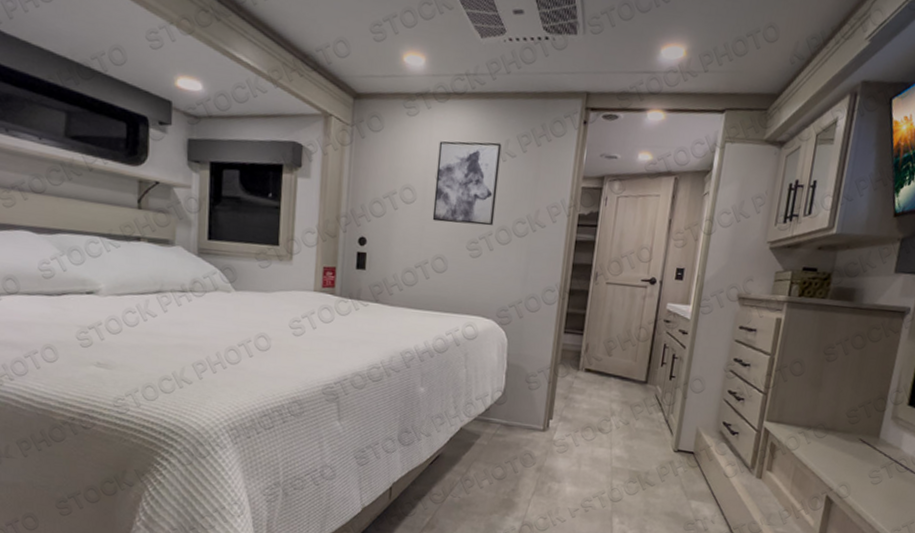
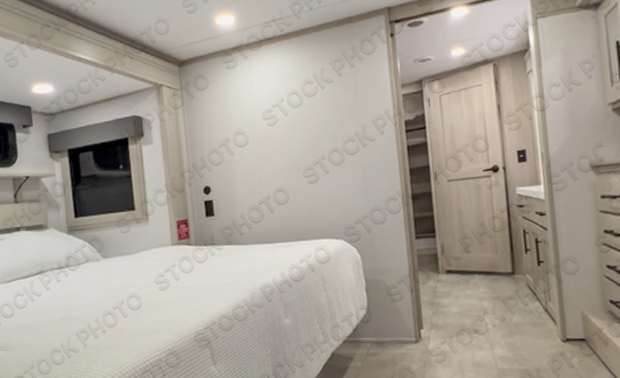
wall art: present [432,141,502,226] -> none [260,73,325,158]

